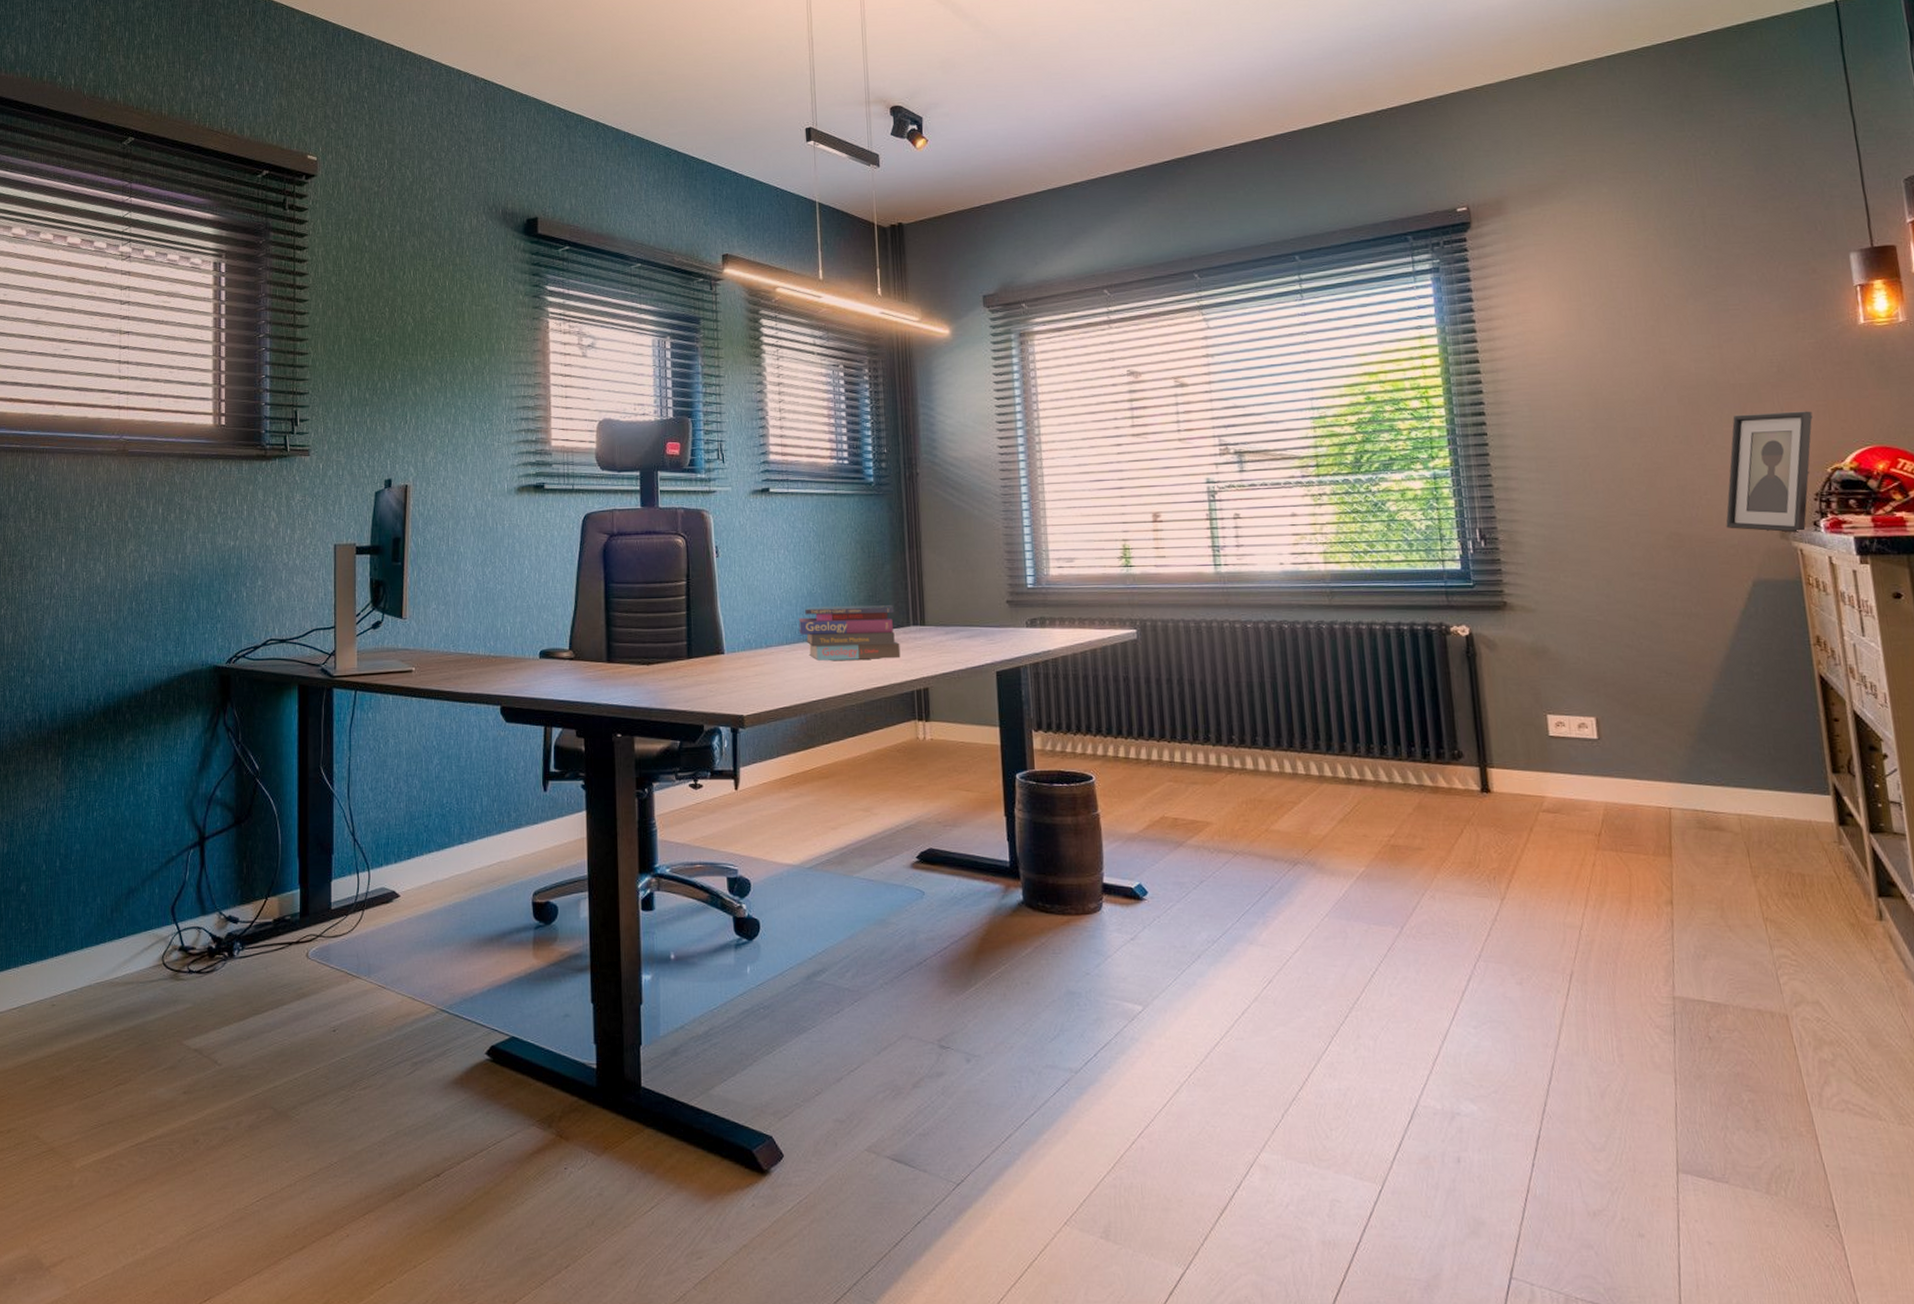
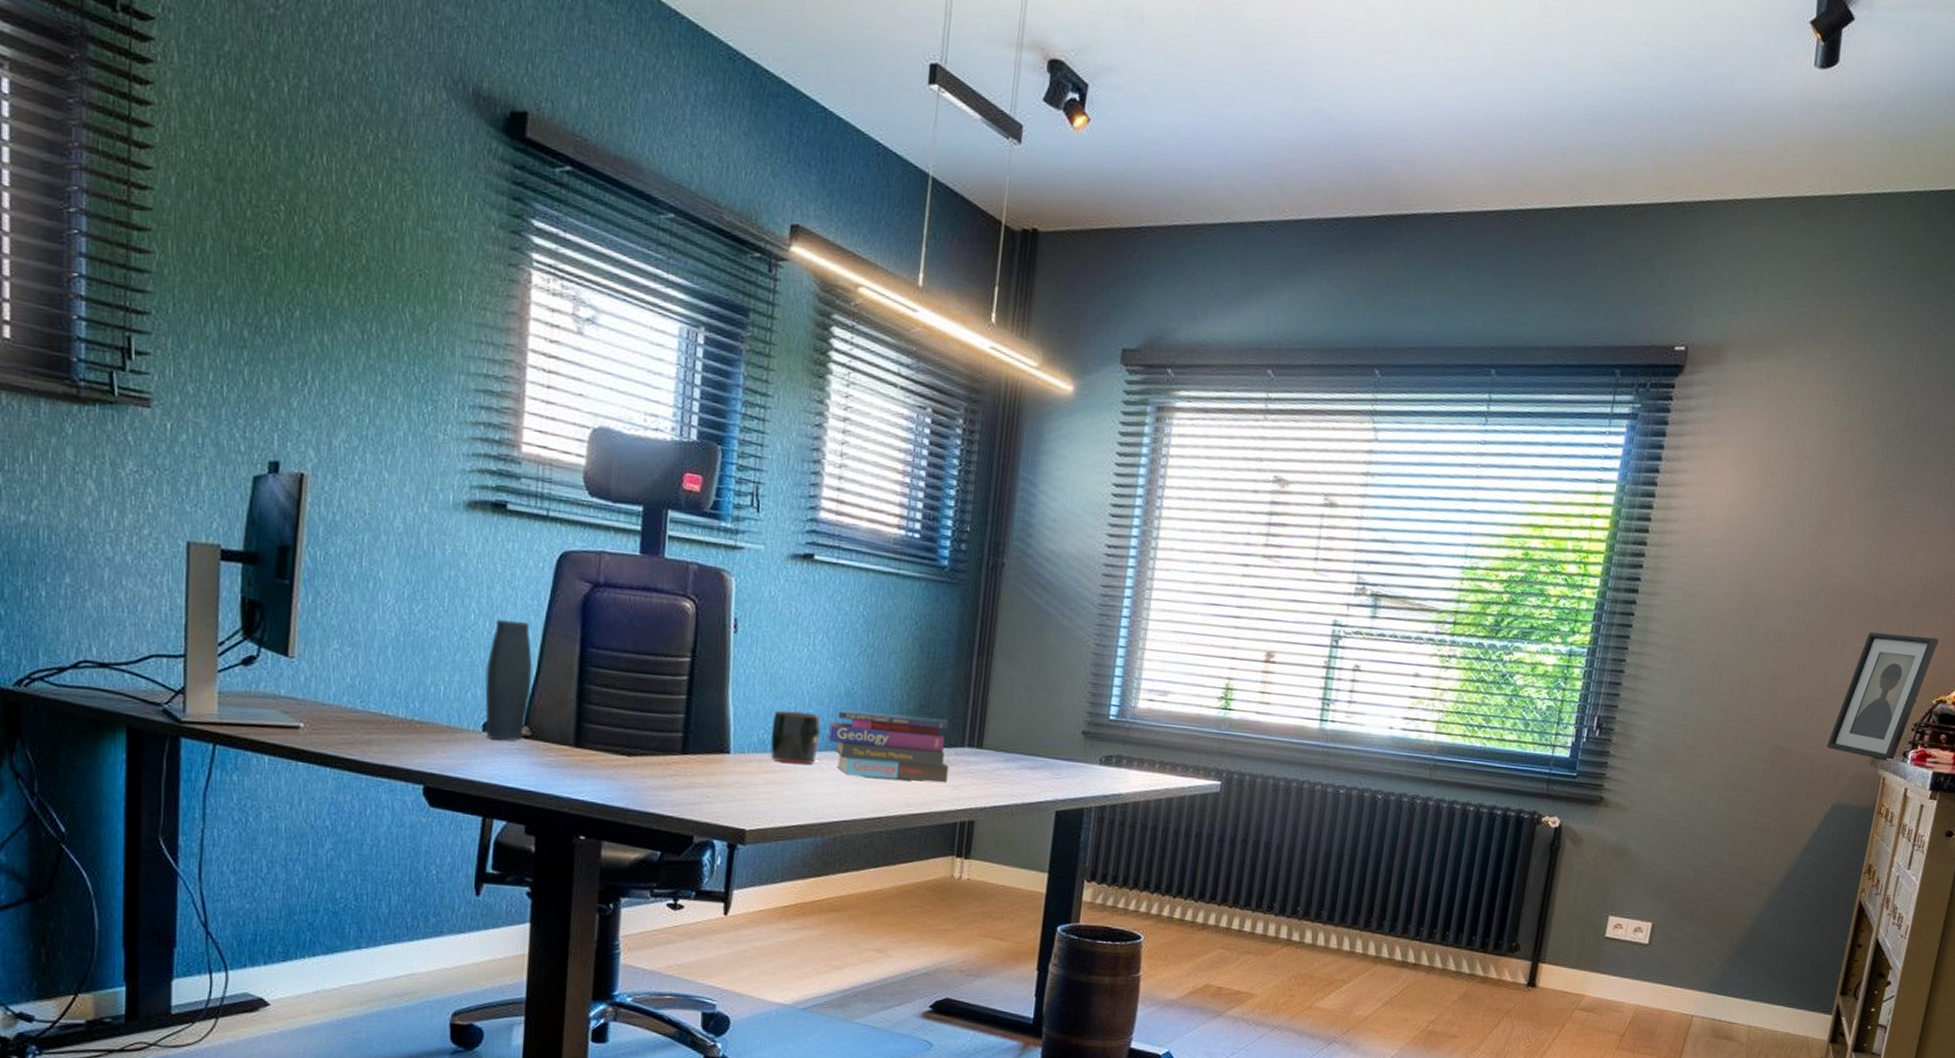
vase: none [538,571,572,664] -> present [485,620,533,741]
mug: none [754,613,793,656] -> present [770,710,821,764]

